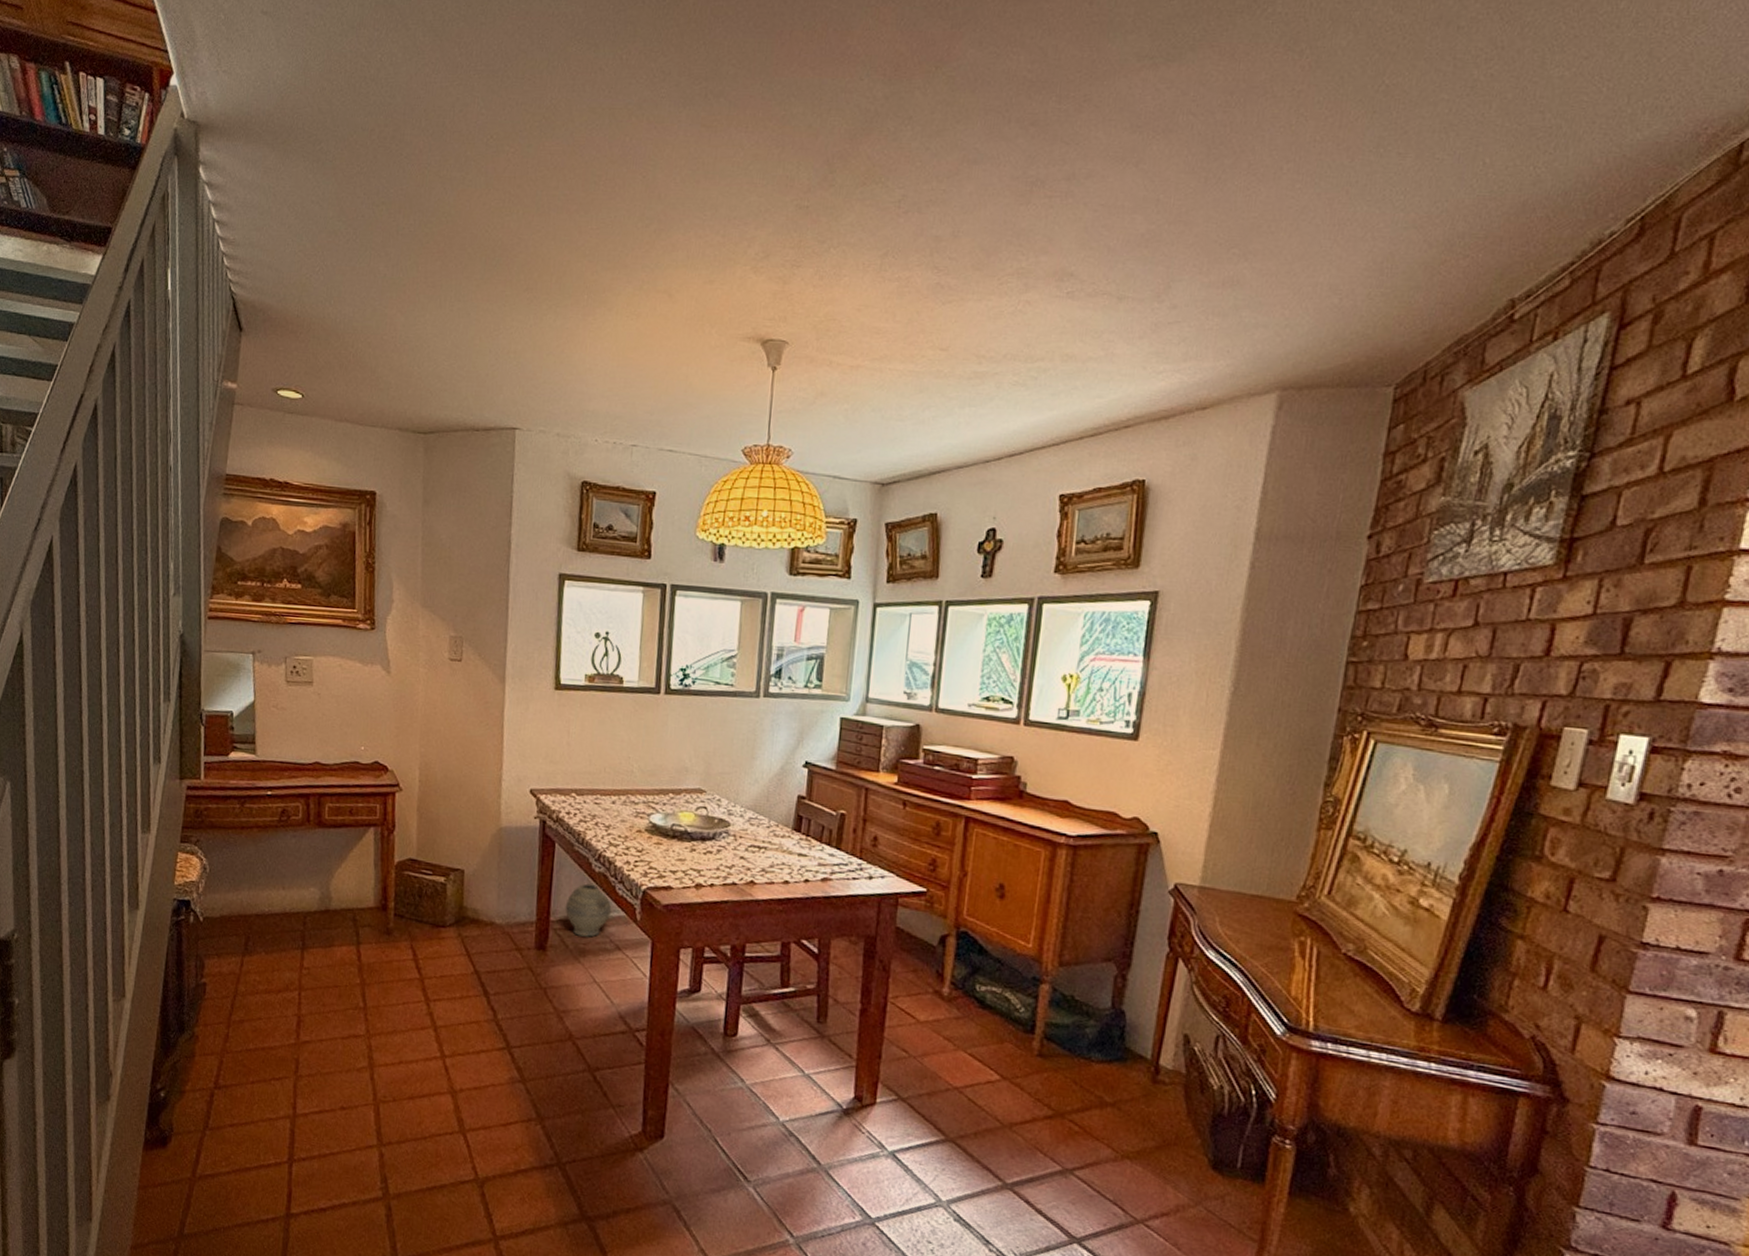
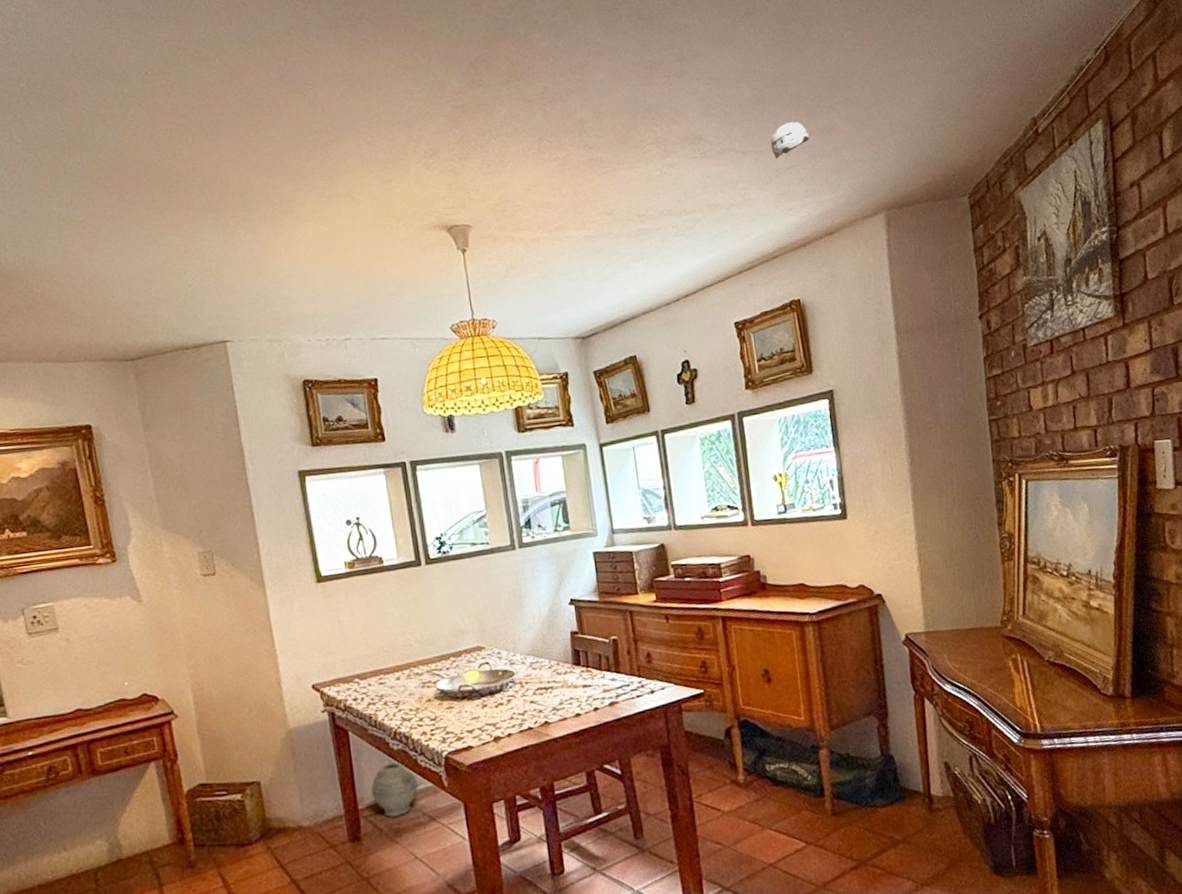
smoke detector: none [1154,268,1206,311] -> present [770,122,809,159]

